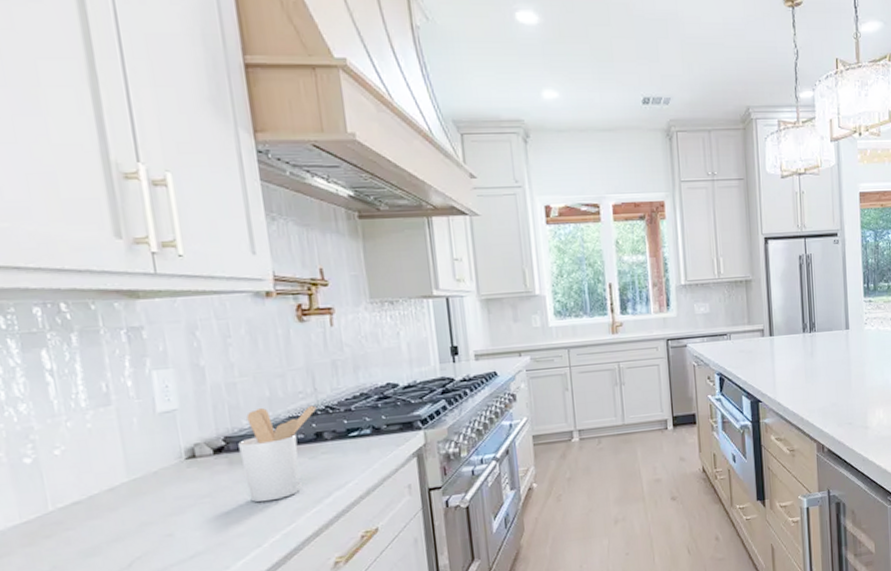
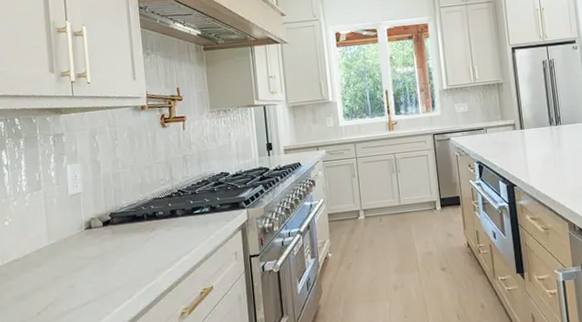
utensil holder: present [238,405,316,503] -> none [119,189,172,264]

